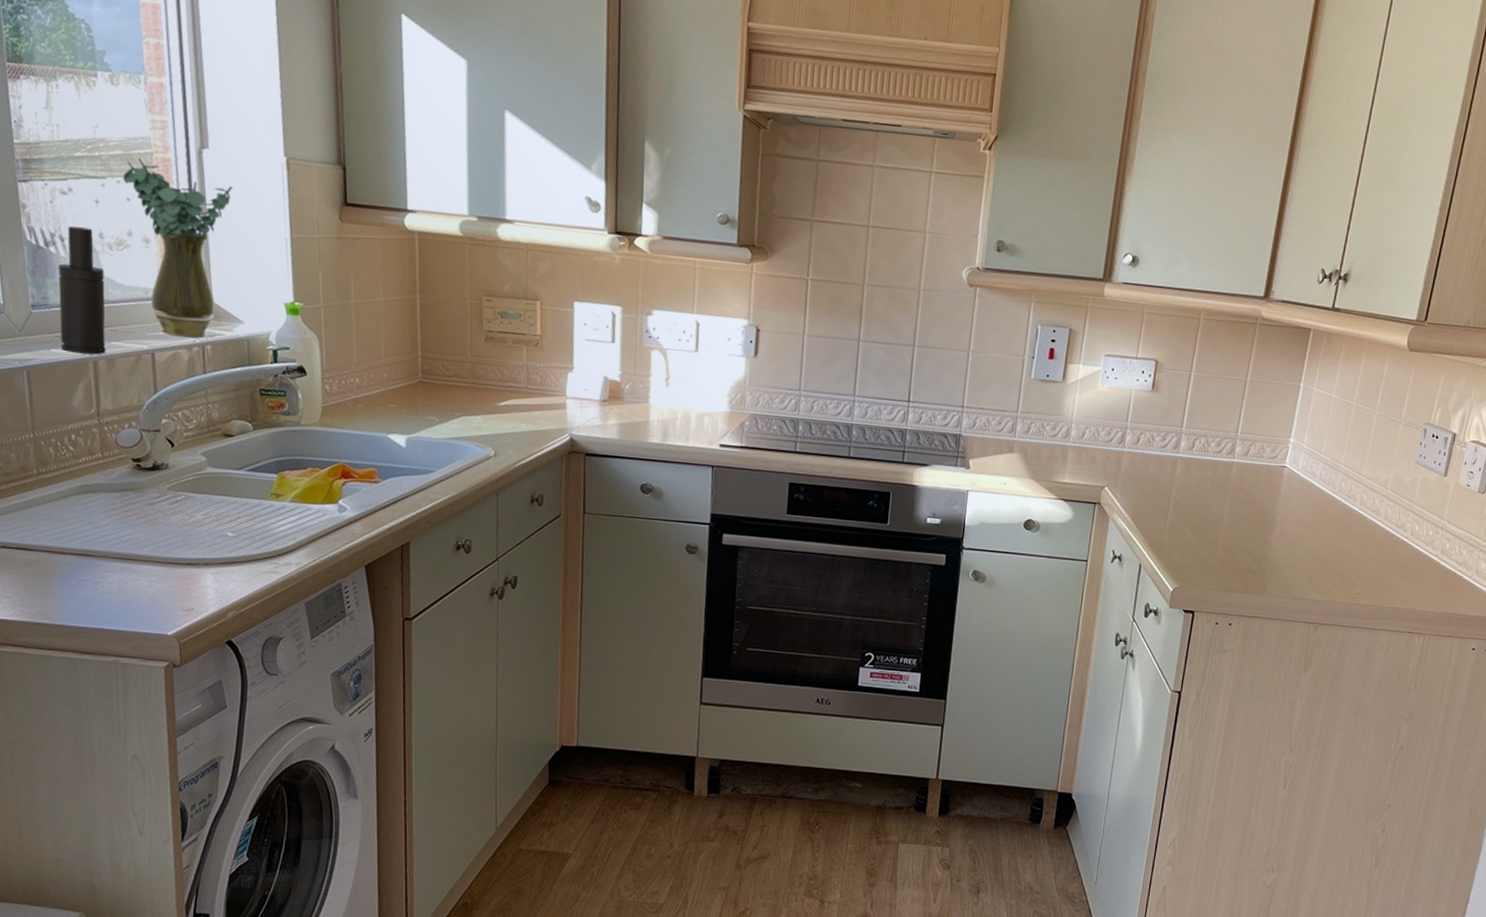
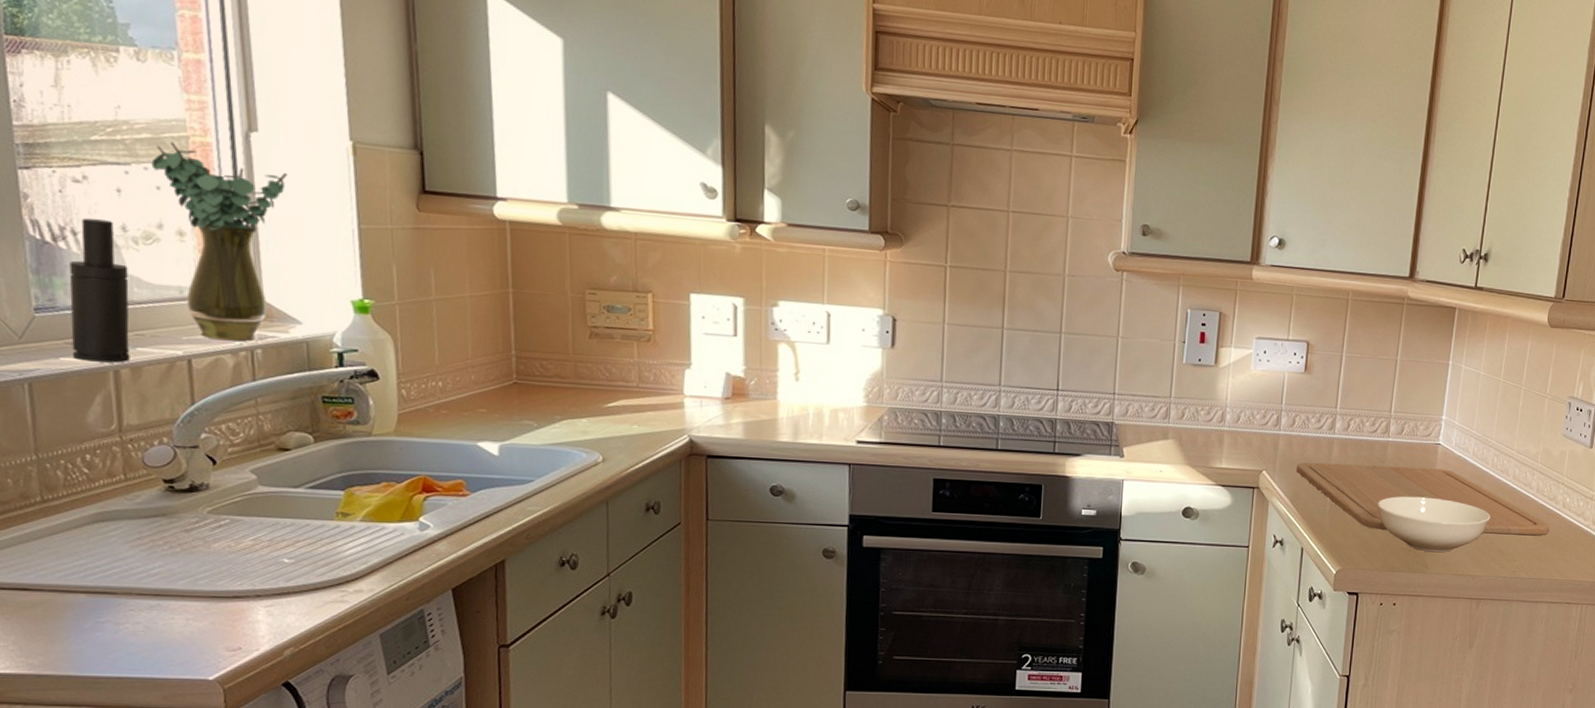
chopping board: none [1138,480,1396,563] -> present [1296,462,1550,535]
bowl: none [1218,517,1335,576] -> present [1377,496,1491,553]

